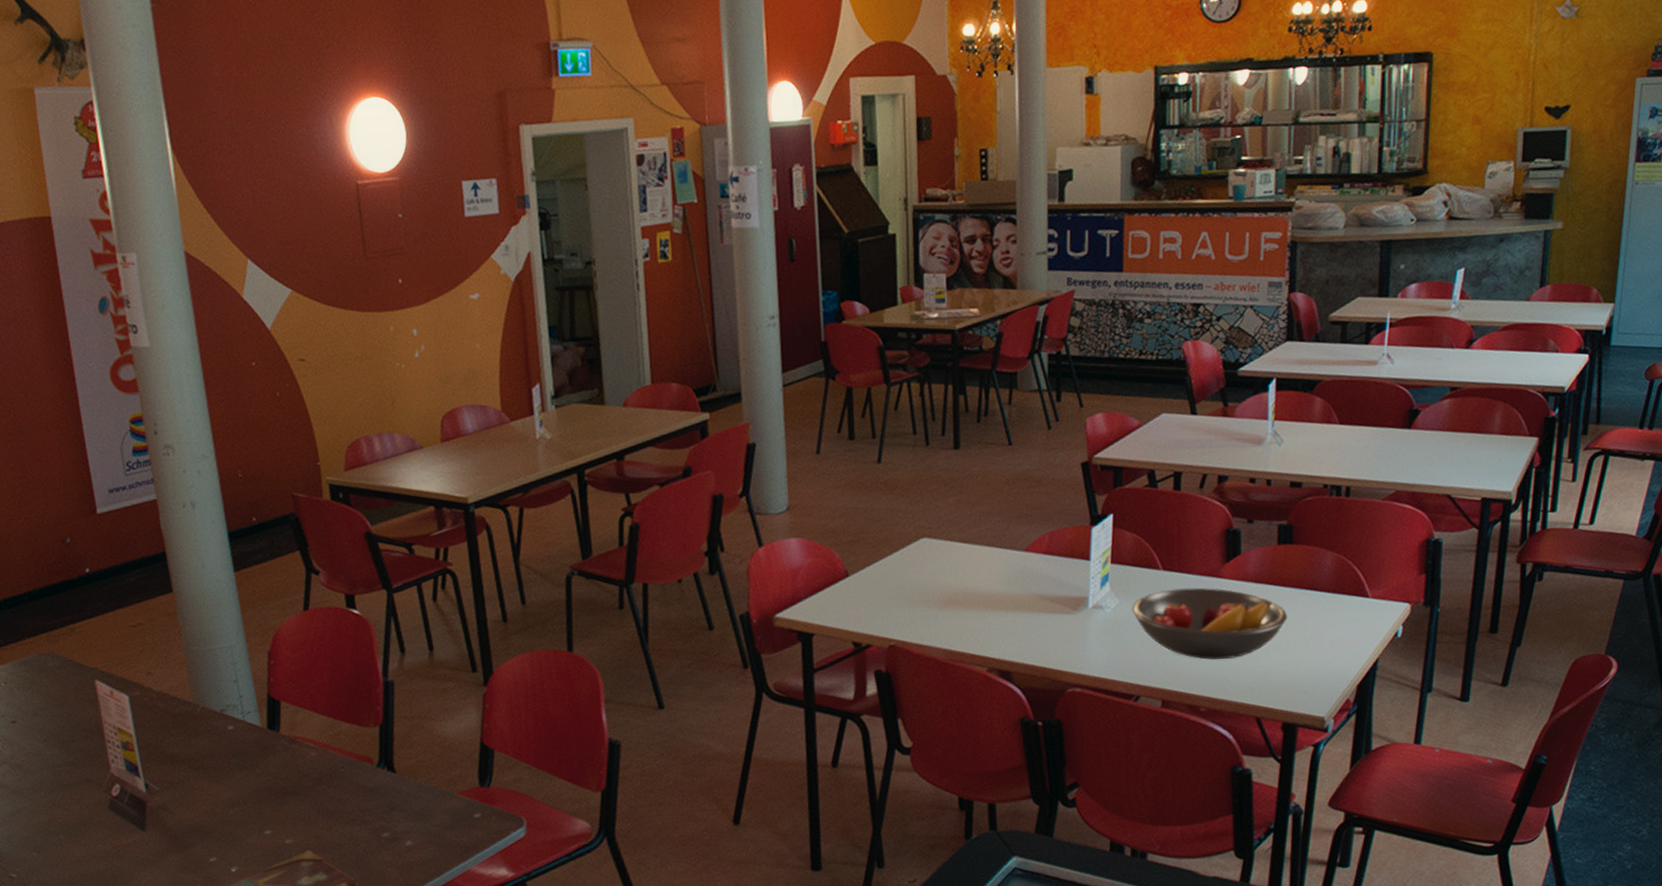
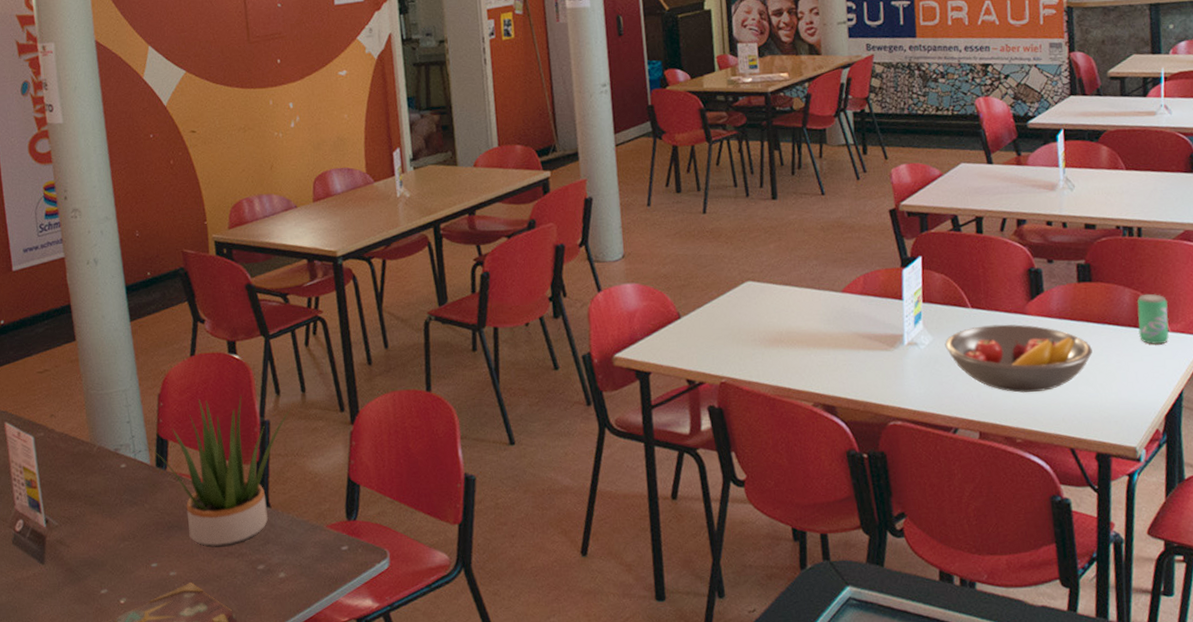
potted plant: none [253,654,418,815] -> present [144,396,291,548]
beverage can: none [1338,557,1371,611] -> present [1137,293,1169,344]

